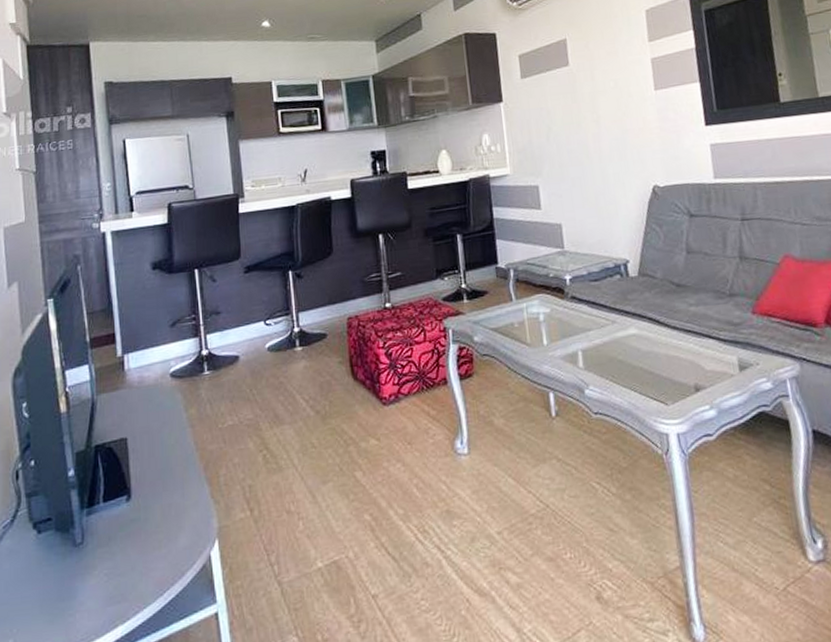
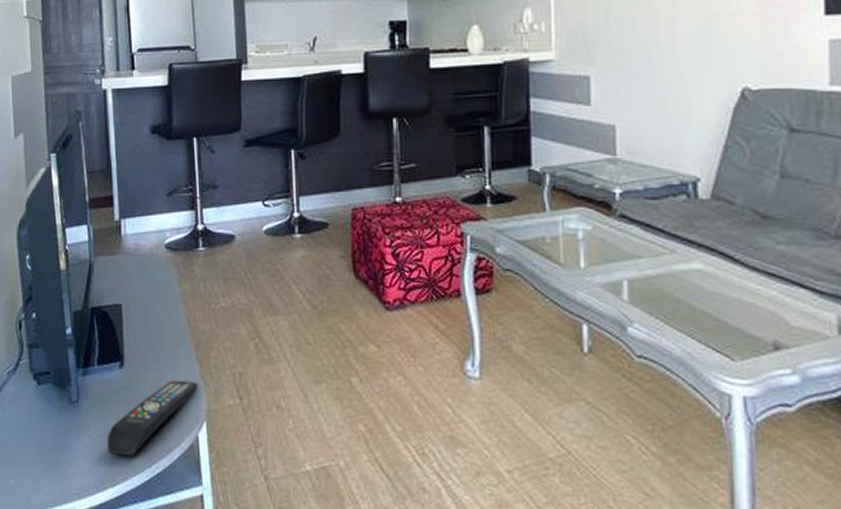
remote control: none [116,502,209,591] -> present [108,380,198,456]

